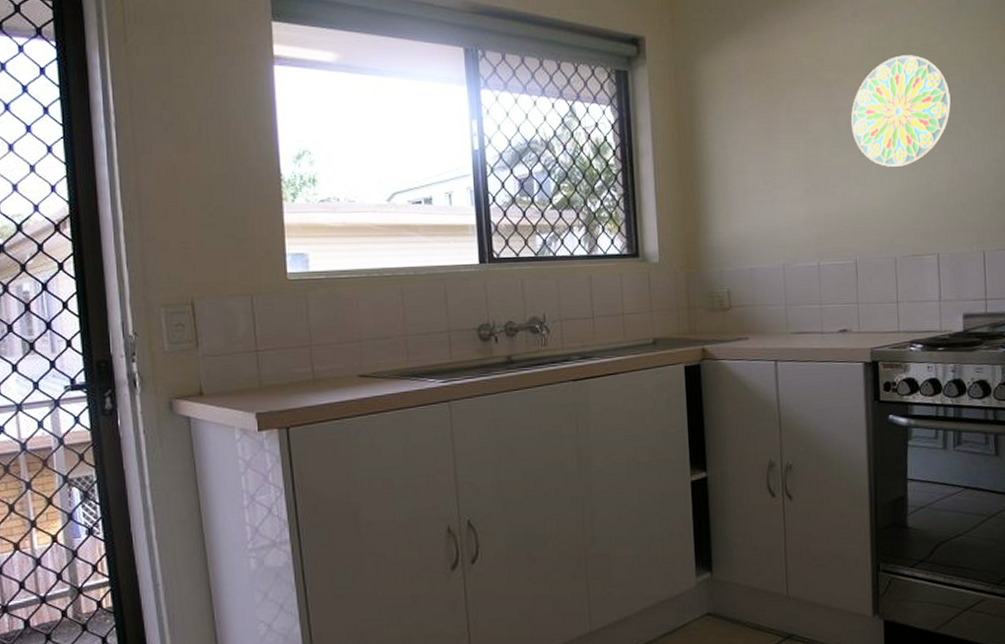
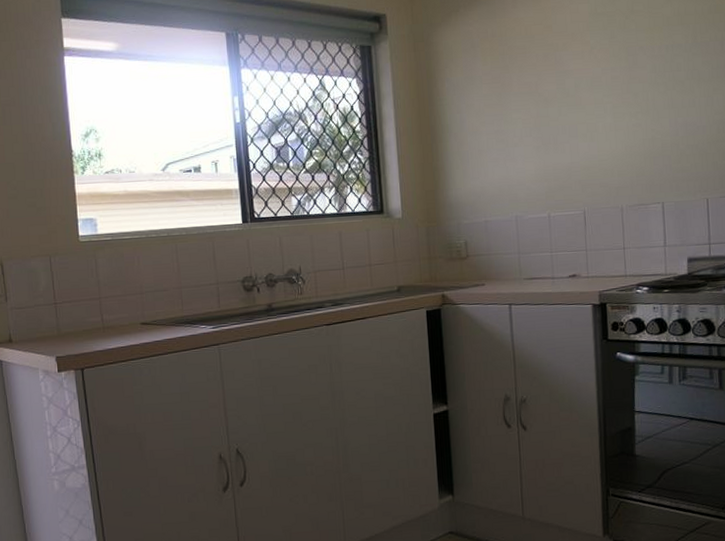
decorative plate: present [851,55,951,167] -> none [578,18,674,123]

